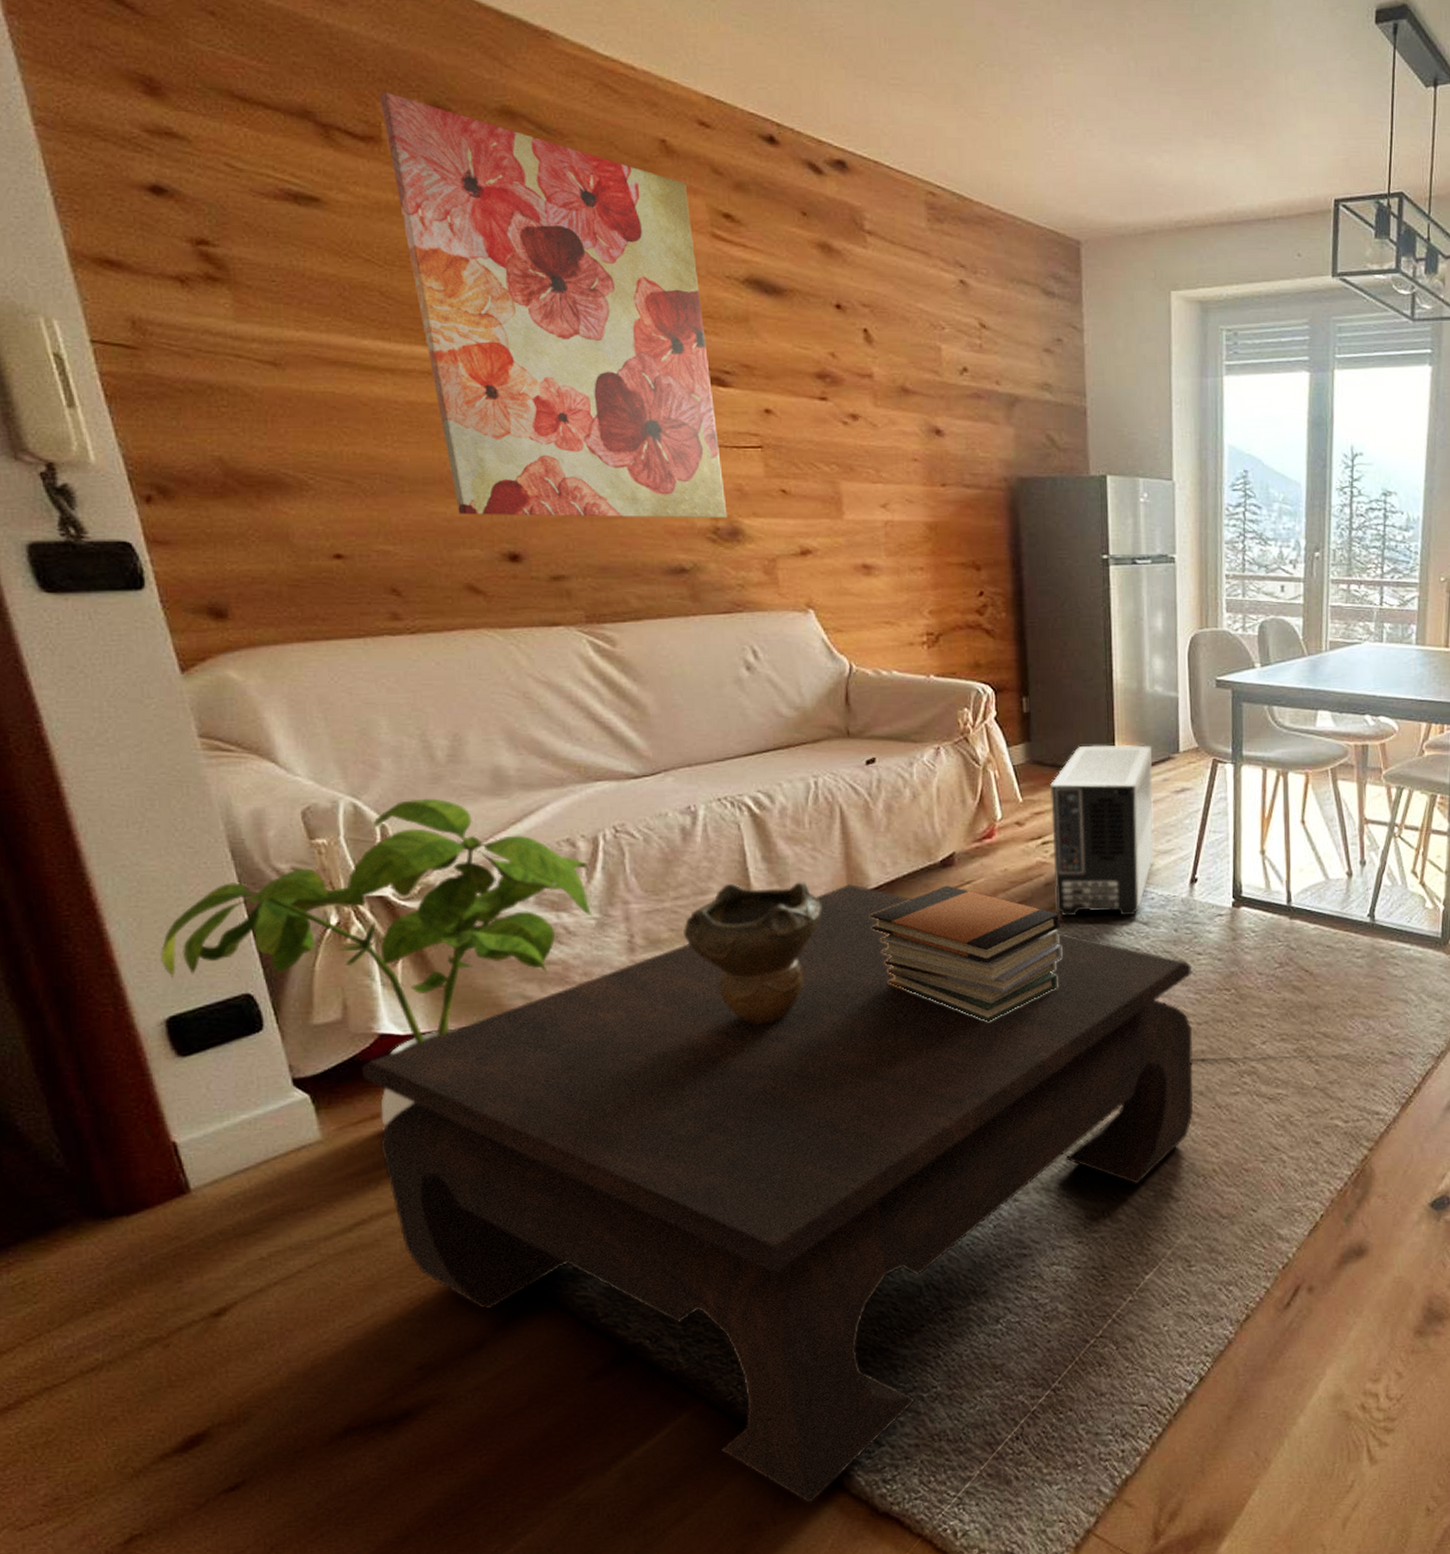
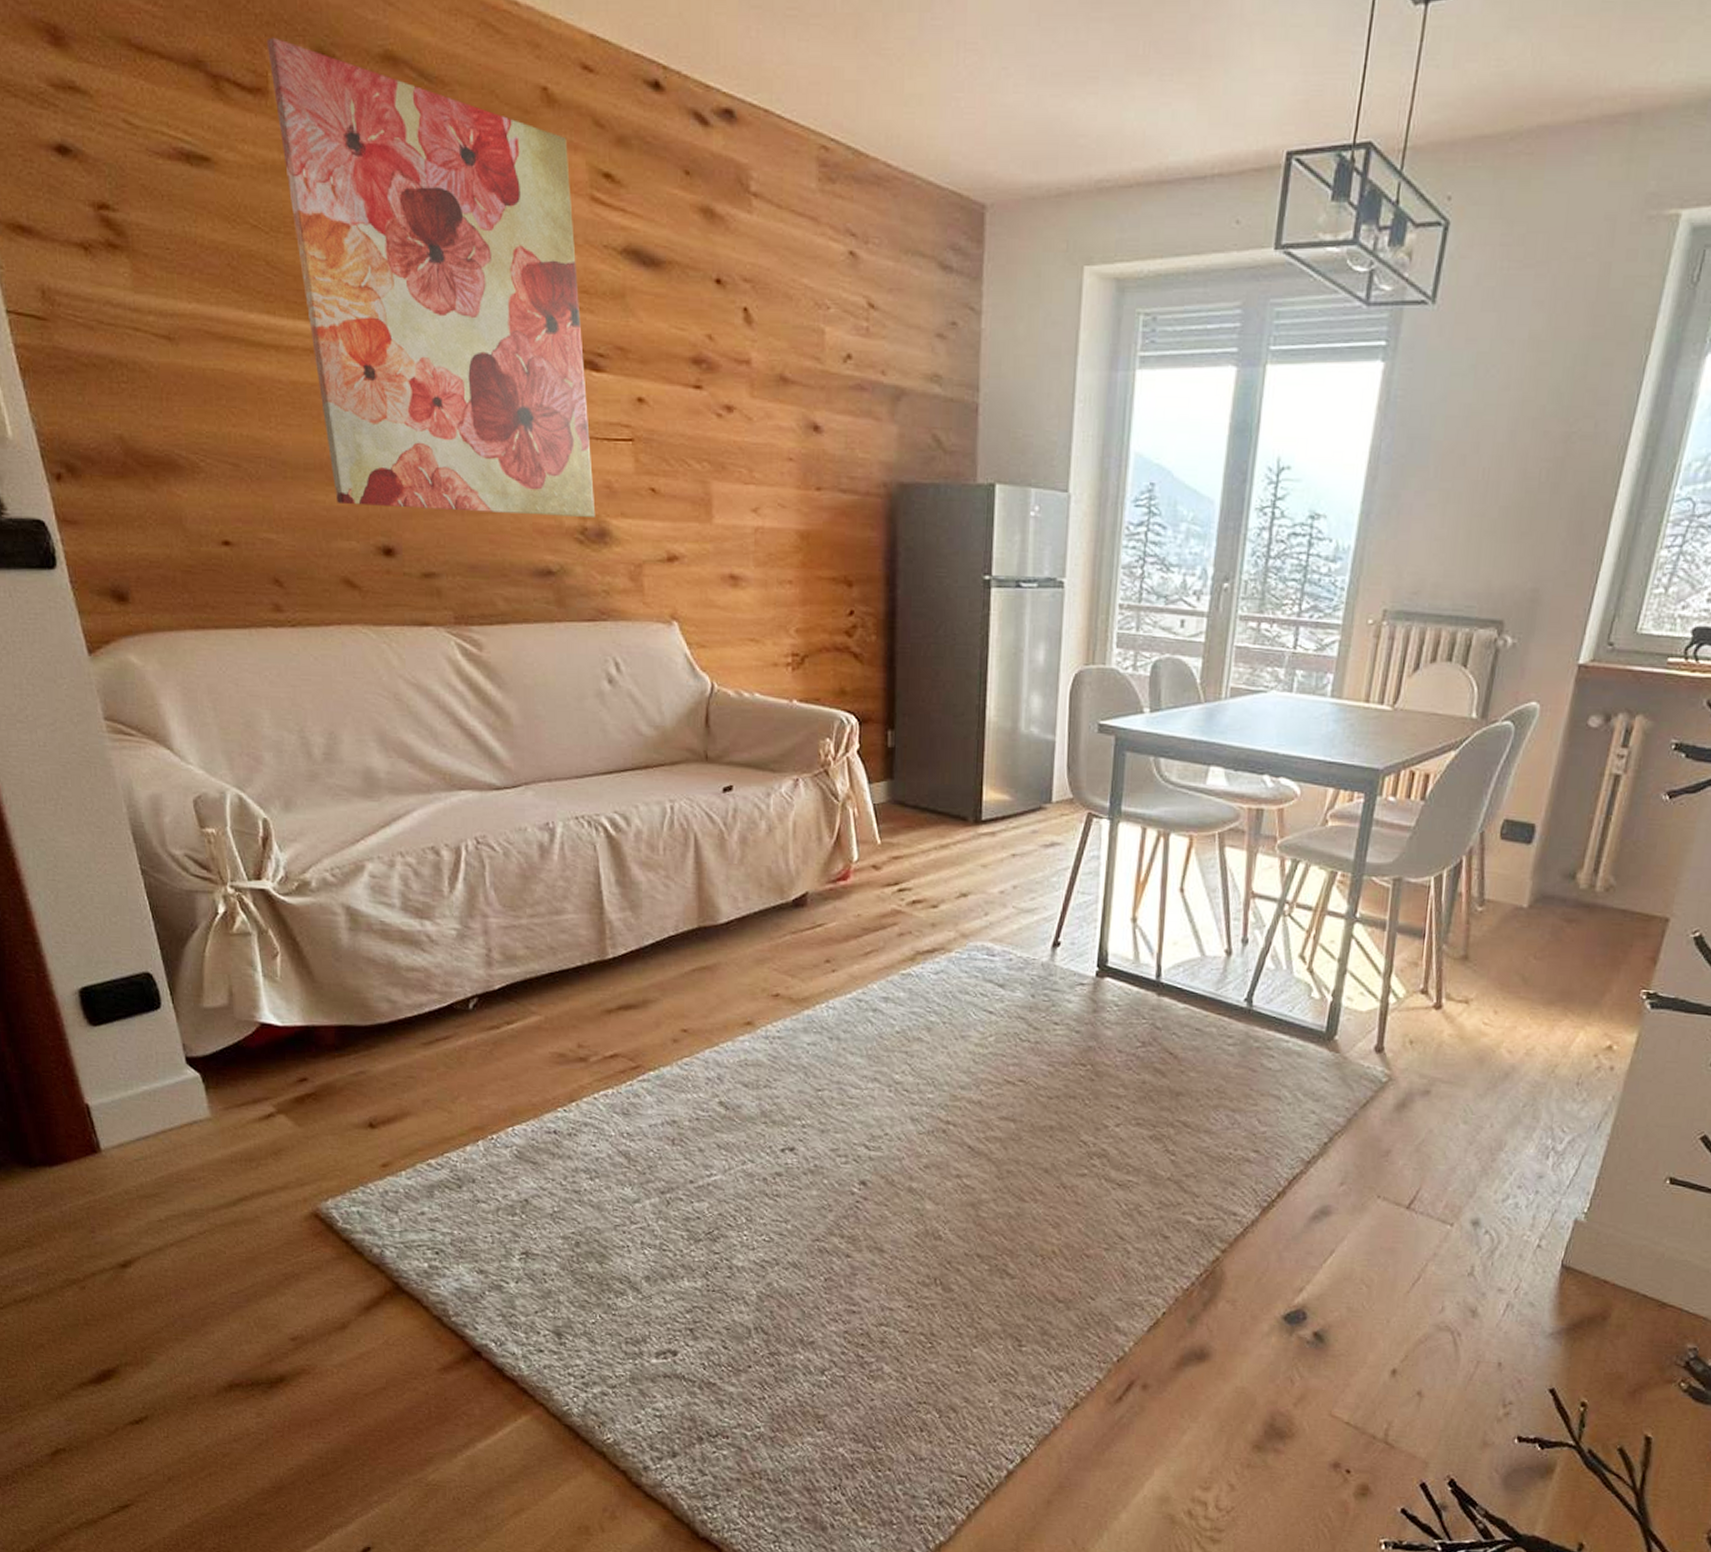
house plant: present [159,798,593,1131] -> none [73,795,454,1116]
coffee table: present [361,884,1193,1504] -> none [244,916,1047,1518]
decorative bowl: present [682,881,821,1025] -> none [537,906,671,1051]
book stack: present [870,885,1061,1022] -> none [719,926,912,1072]
air purifier: present [1049,744,1154,917] -> none [907,787,1022,977]

